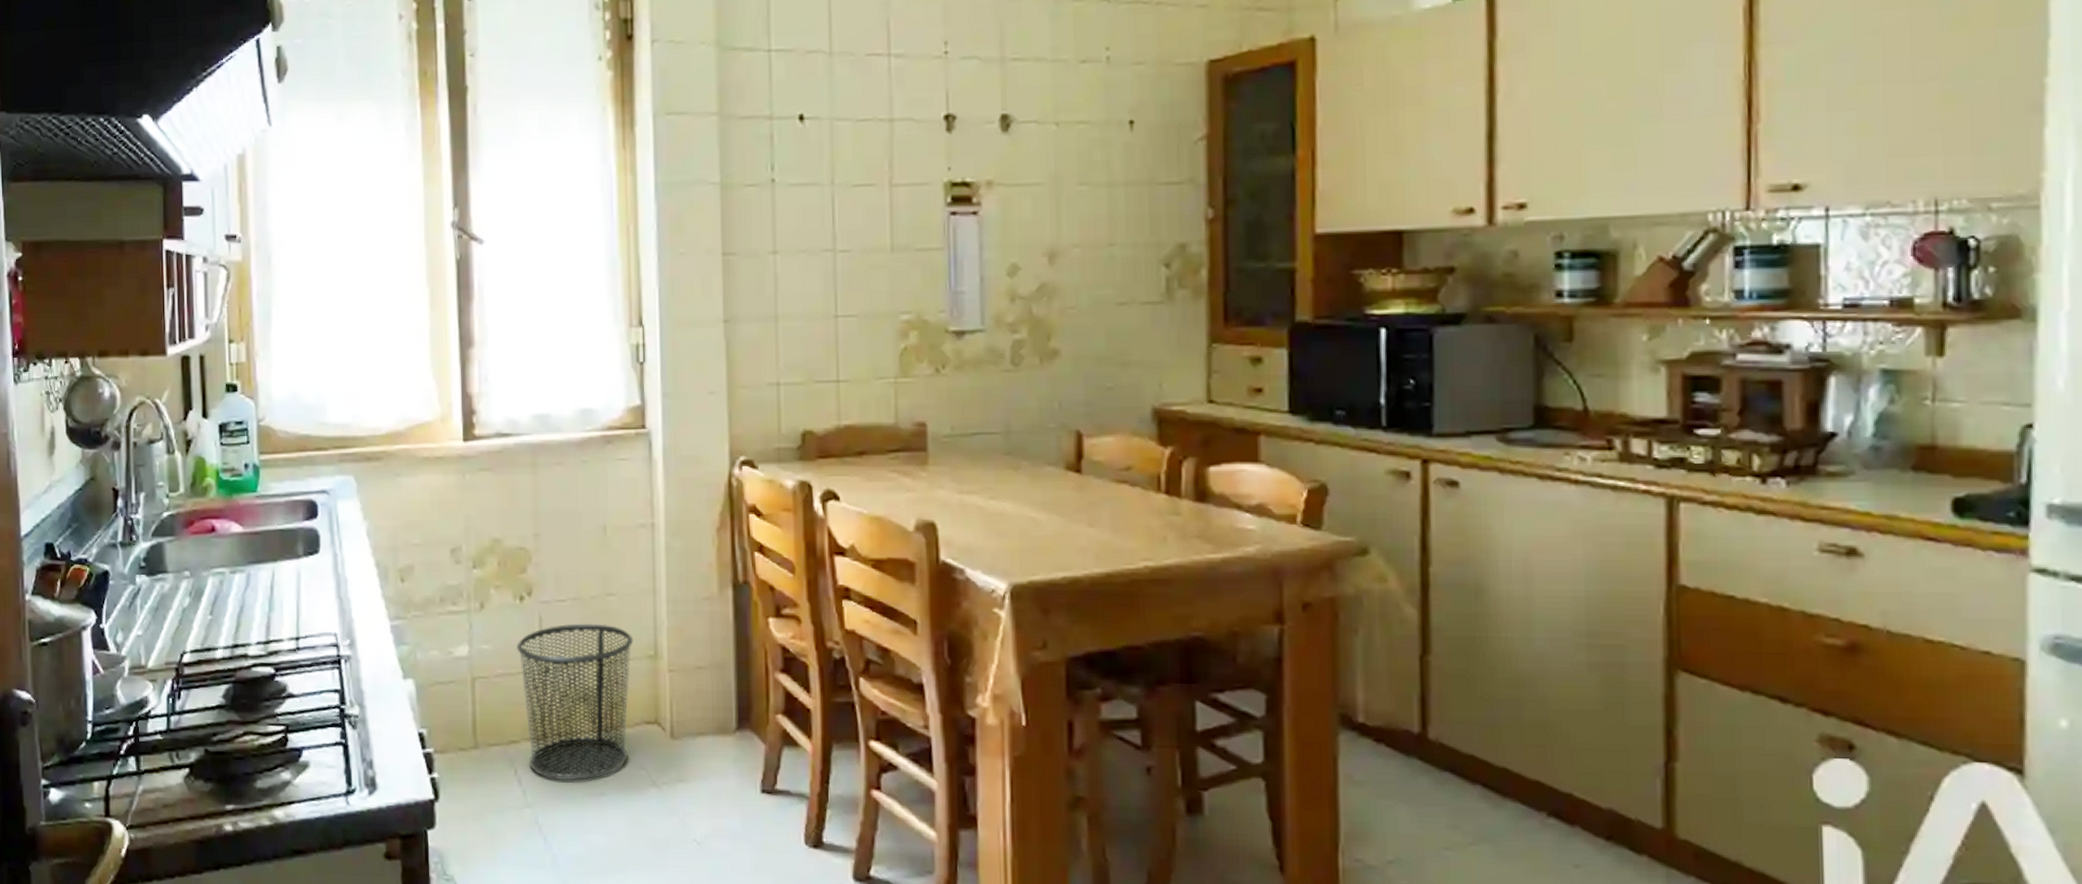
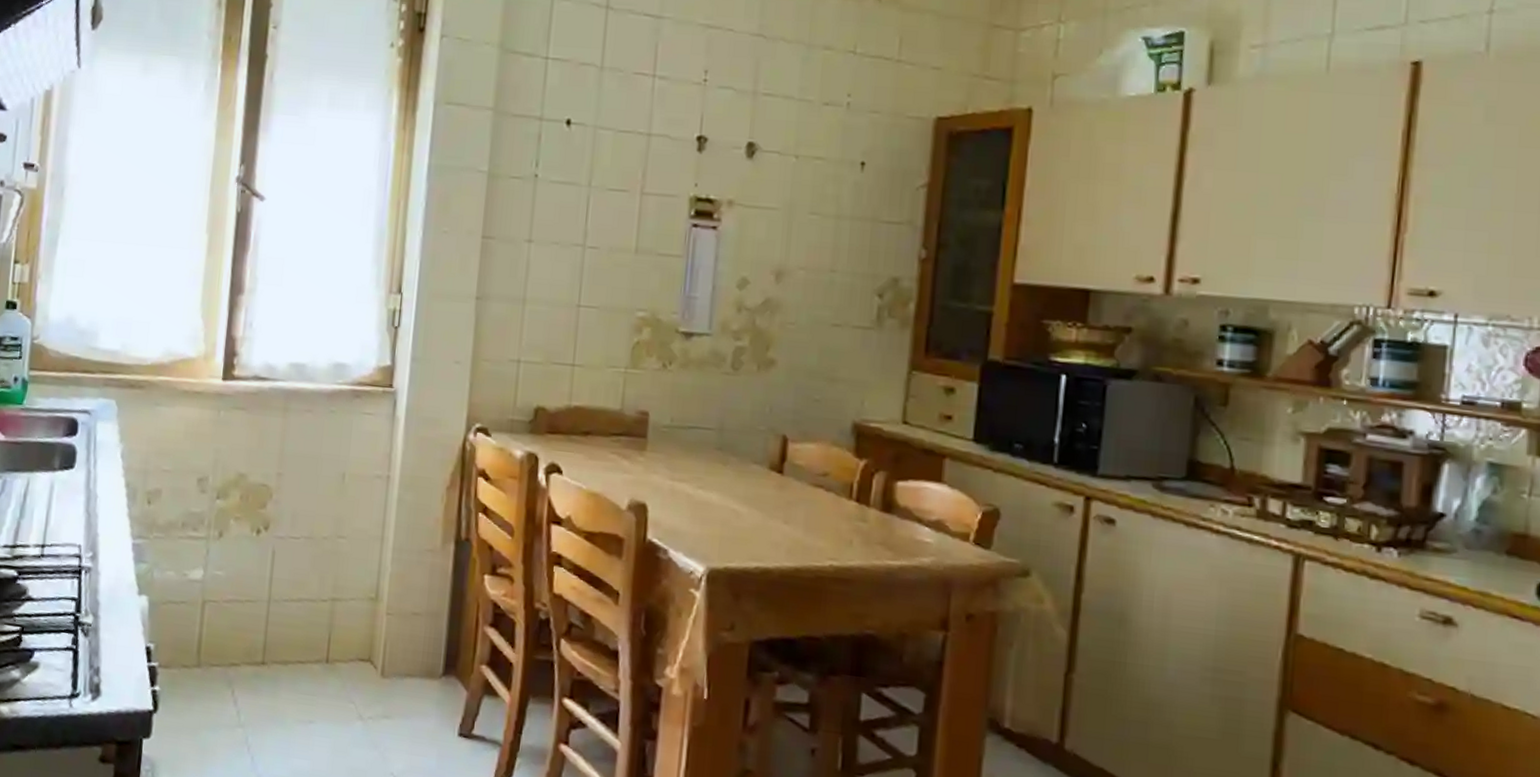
waste bin: present [517,623,634,781] -> none [246,559,358,707]

